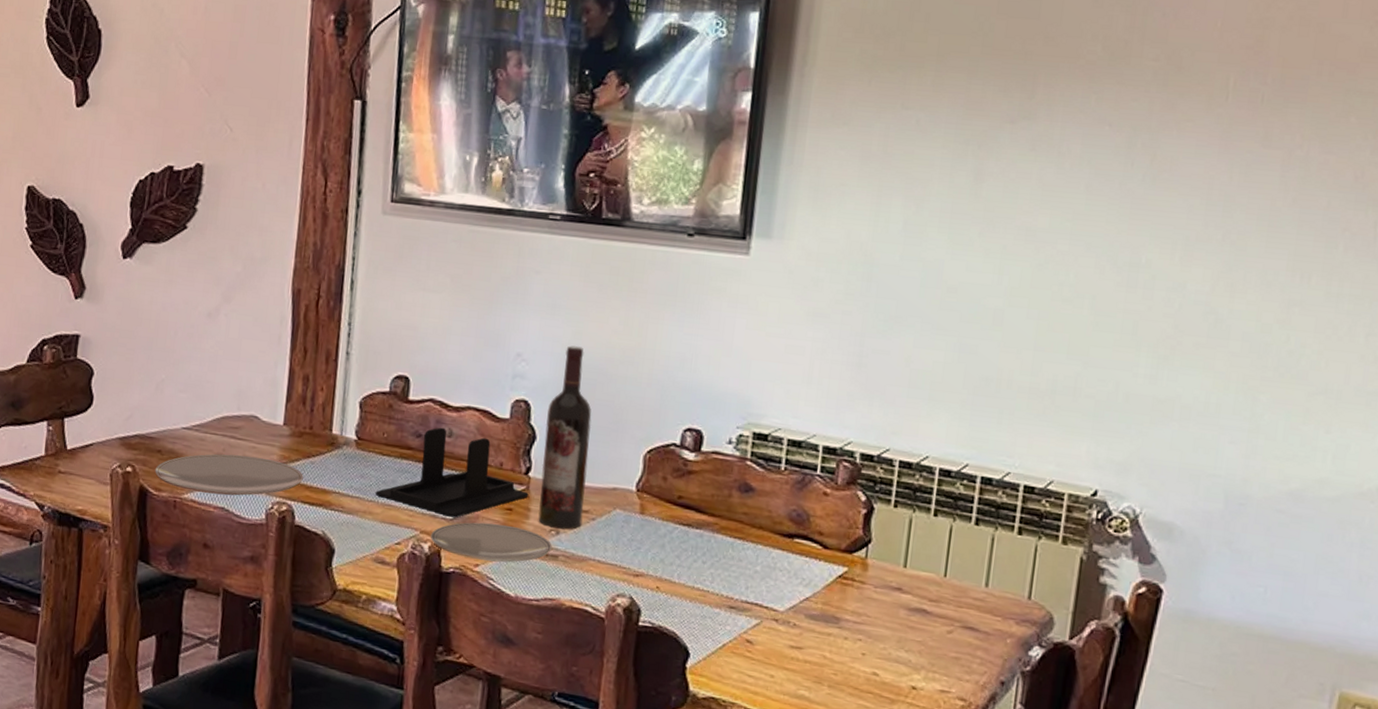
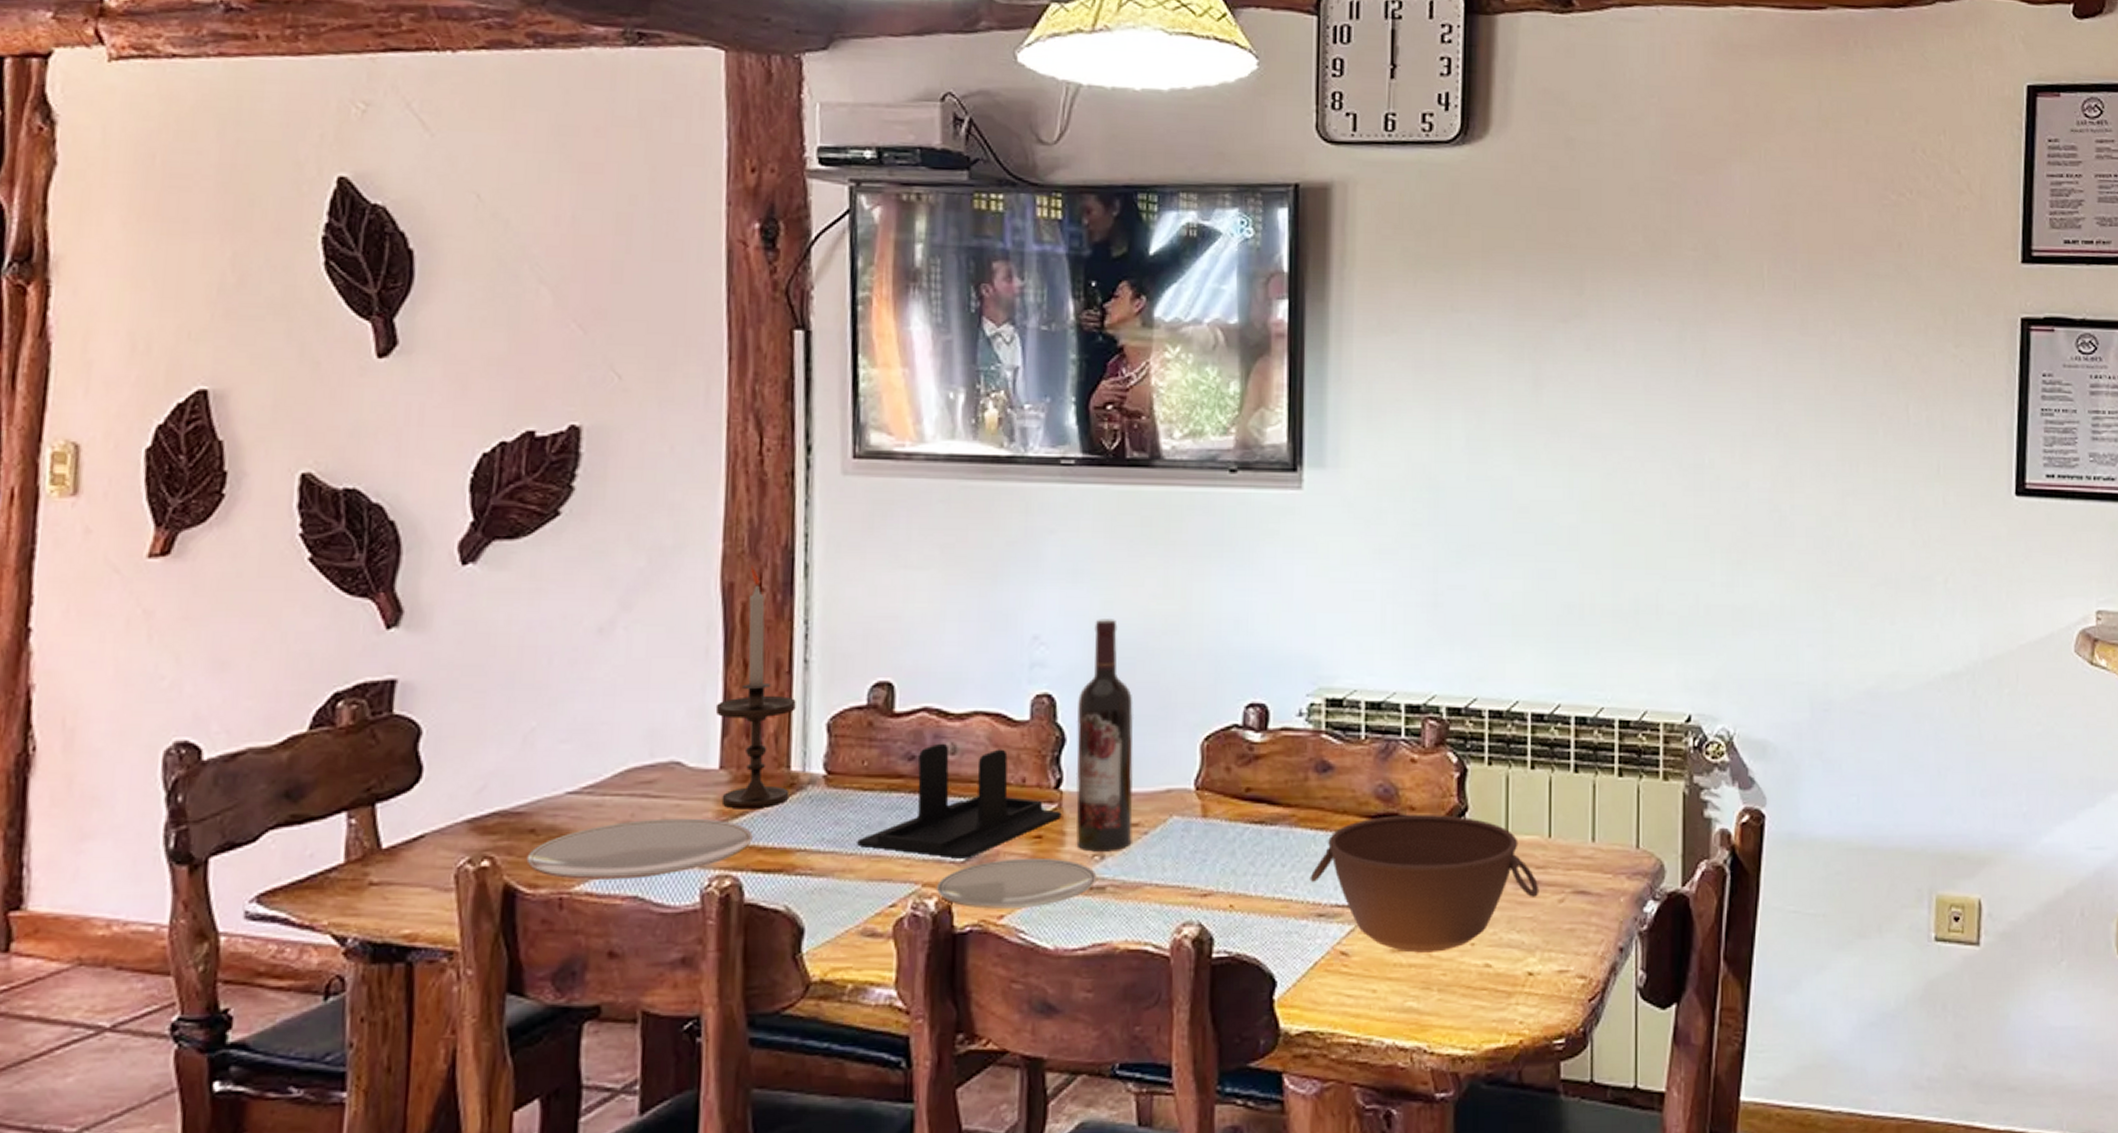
candlestick: none [283,277,339,458] -> present [715,565,796,809]
bowl: none [725,536,931,656] -> present [1310,815,1539,953]

